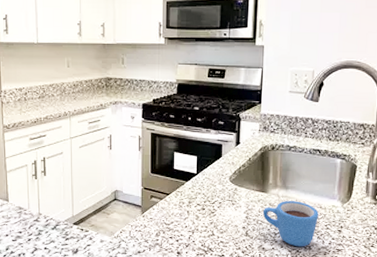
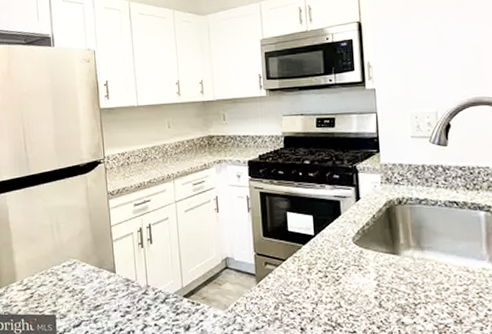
mug: present [262,201,319,247] -> none [396,264,467,321]

